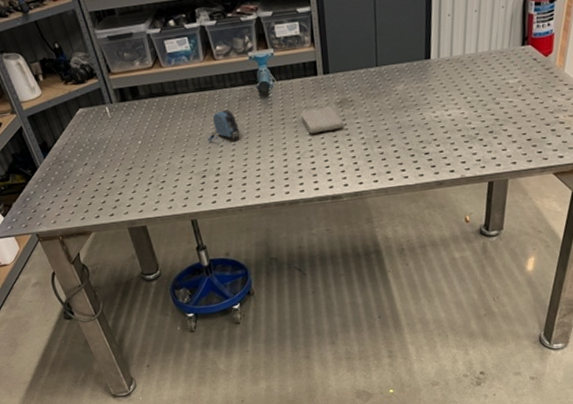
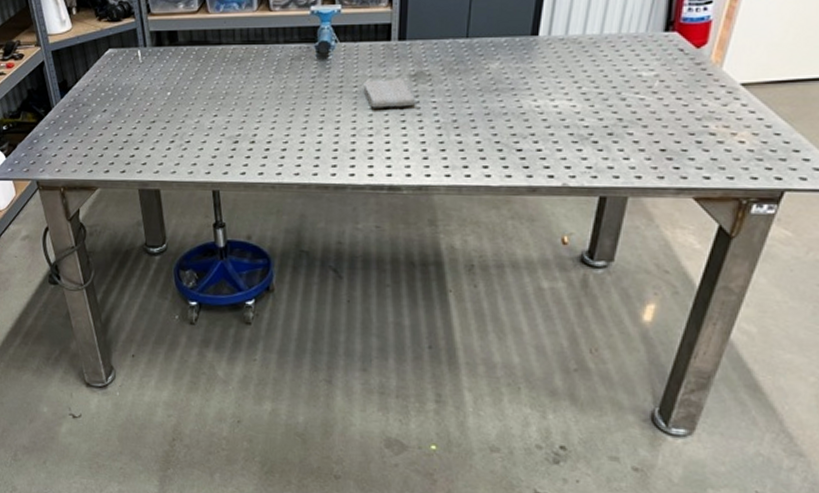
tape measure: present [207,109,240,141] -> none [247,69,286,106]

